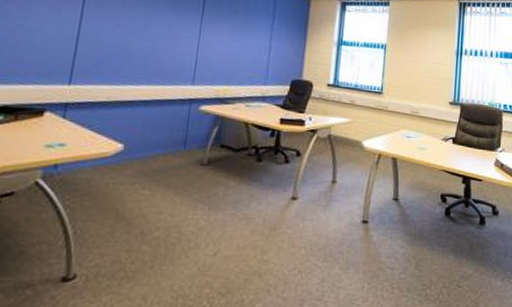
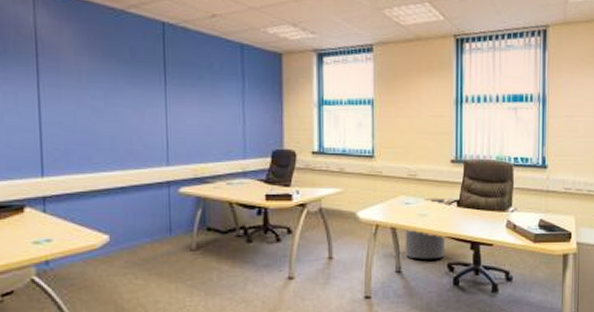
trash can: none [403,134,442,190] -> present [405,199,446,259]

